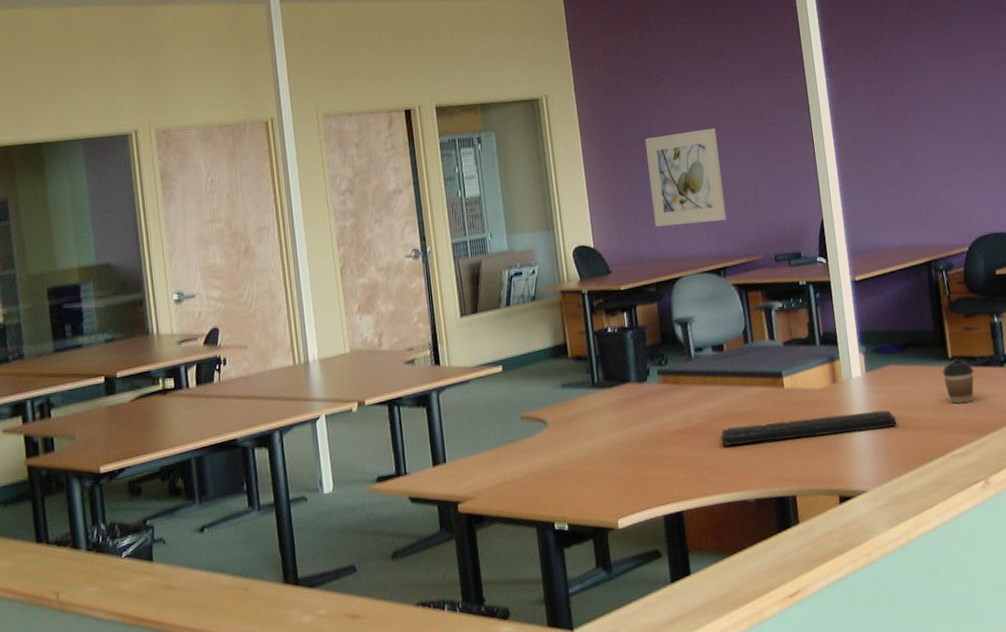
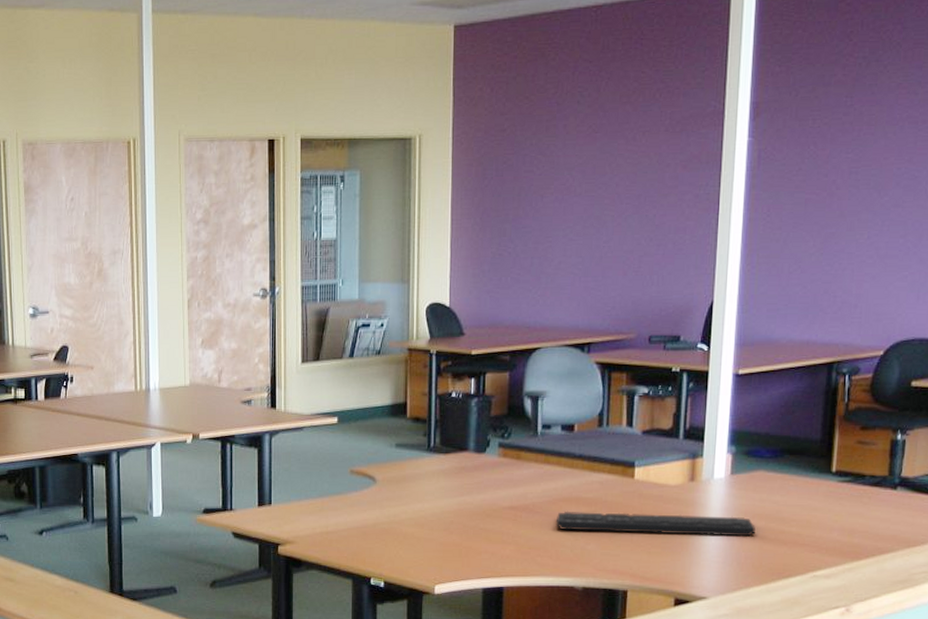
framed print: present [645,128,727,227] -> none [520,186,605,292]
coffee cup: present [942,358,974,404] -> none [820,474,860,522]

